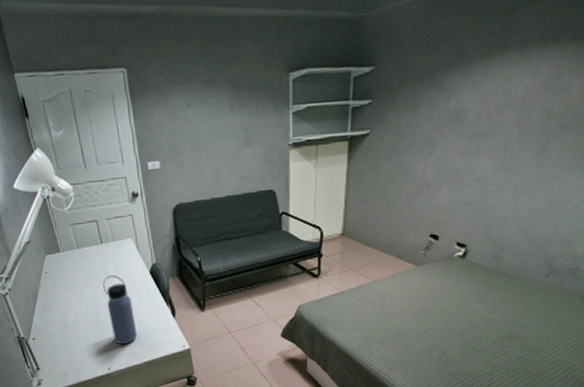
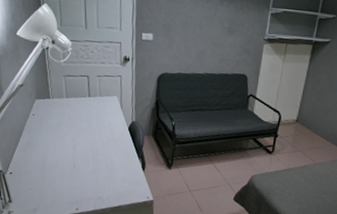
water bottle: present [103,274,138,344] -> none [84,125,109,189]

